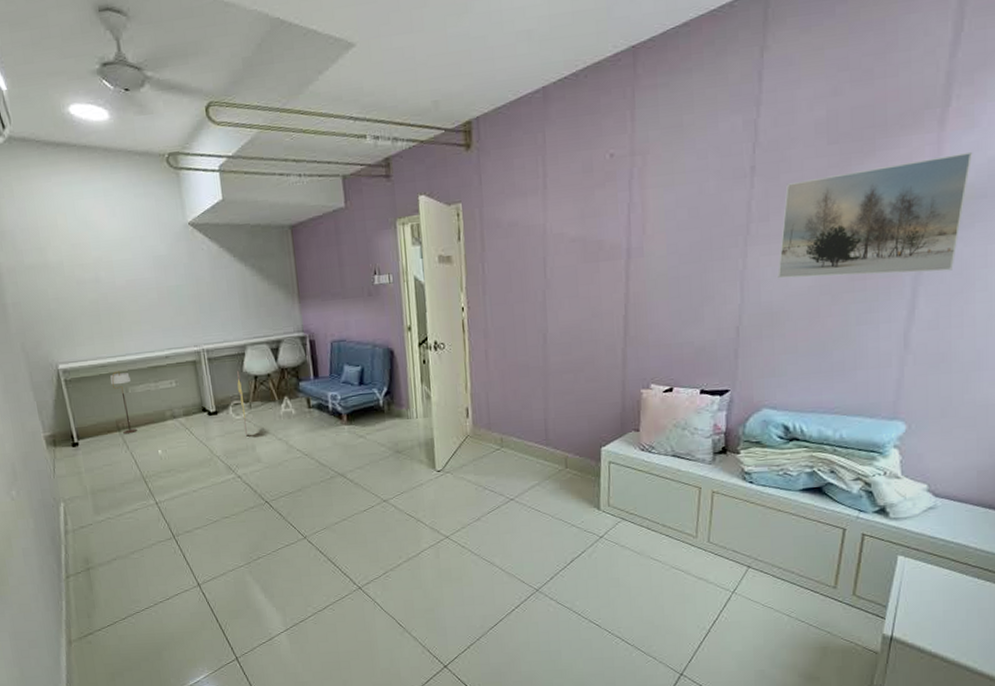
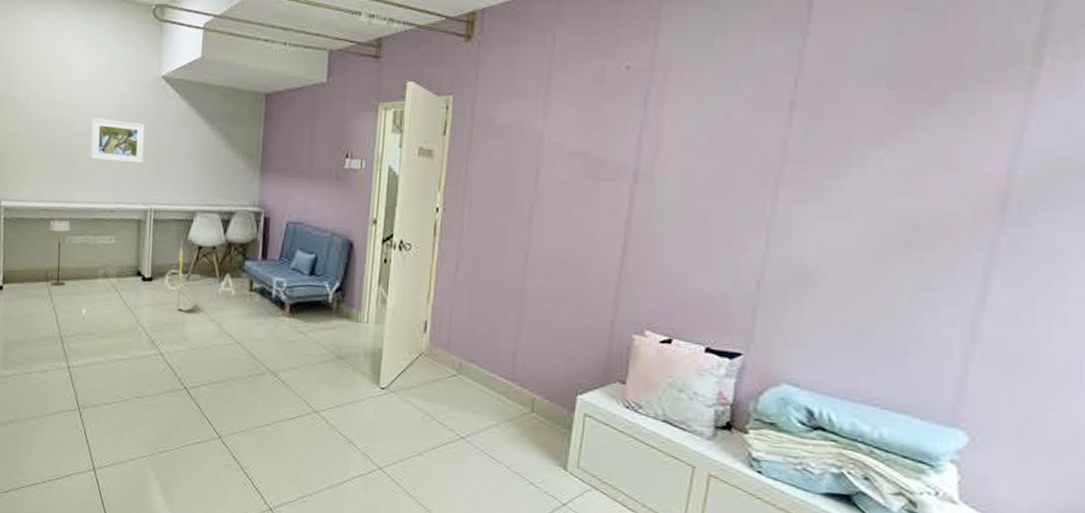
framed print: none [129,271,188,313] -> present [90,118,145,164]
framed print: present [778,151,973,279] -> none [813,119,1071,256]

